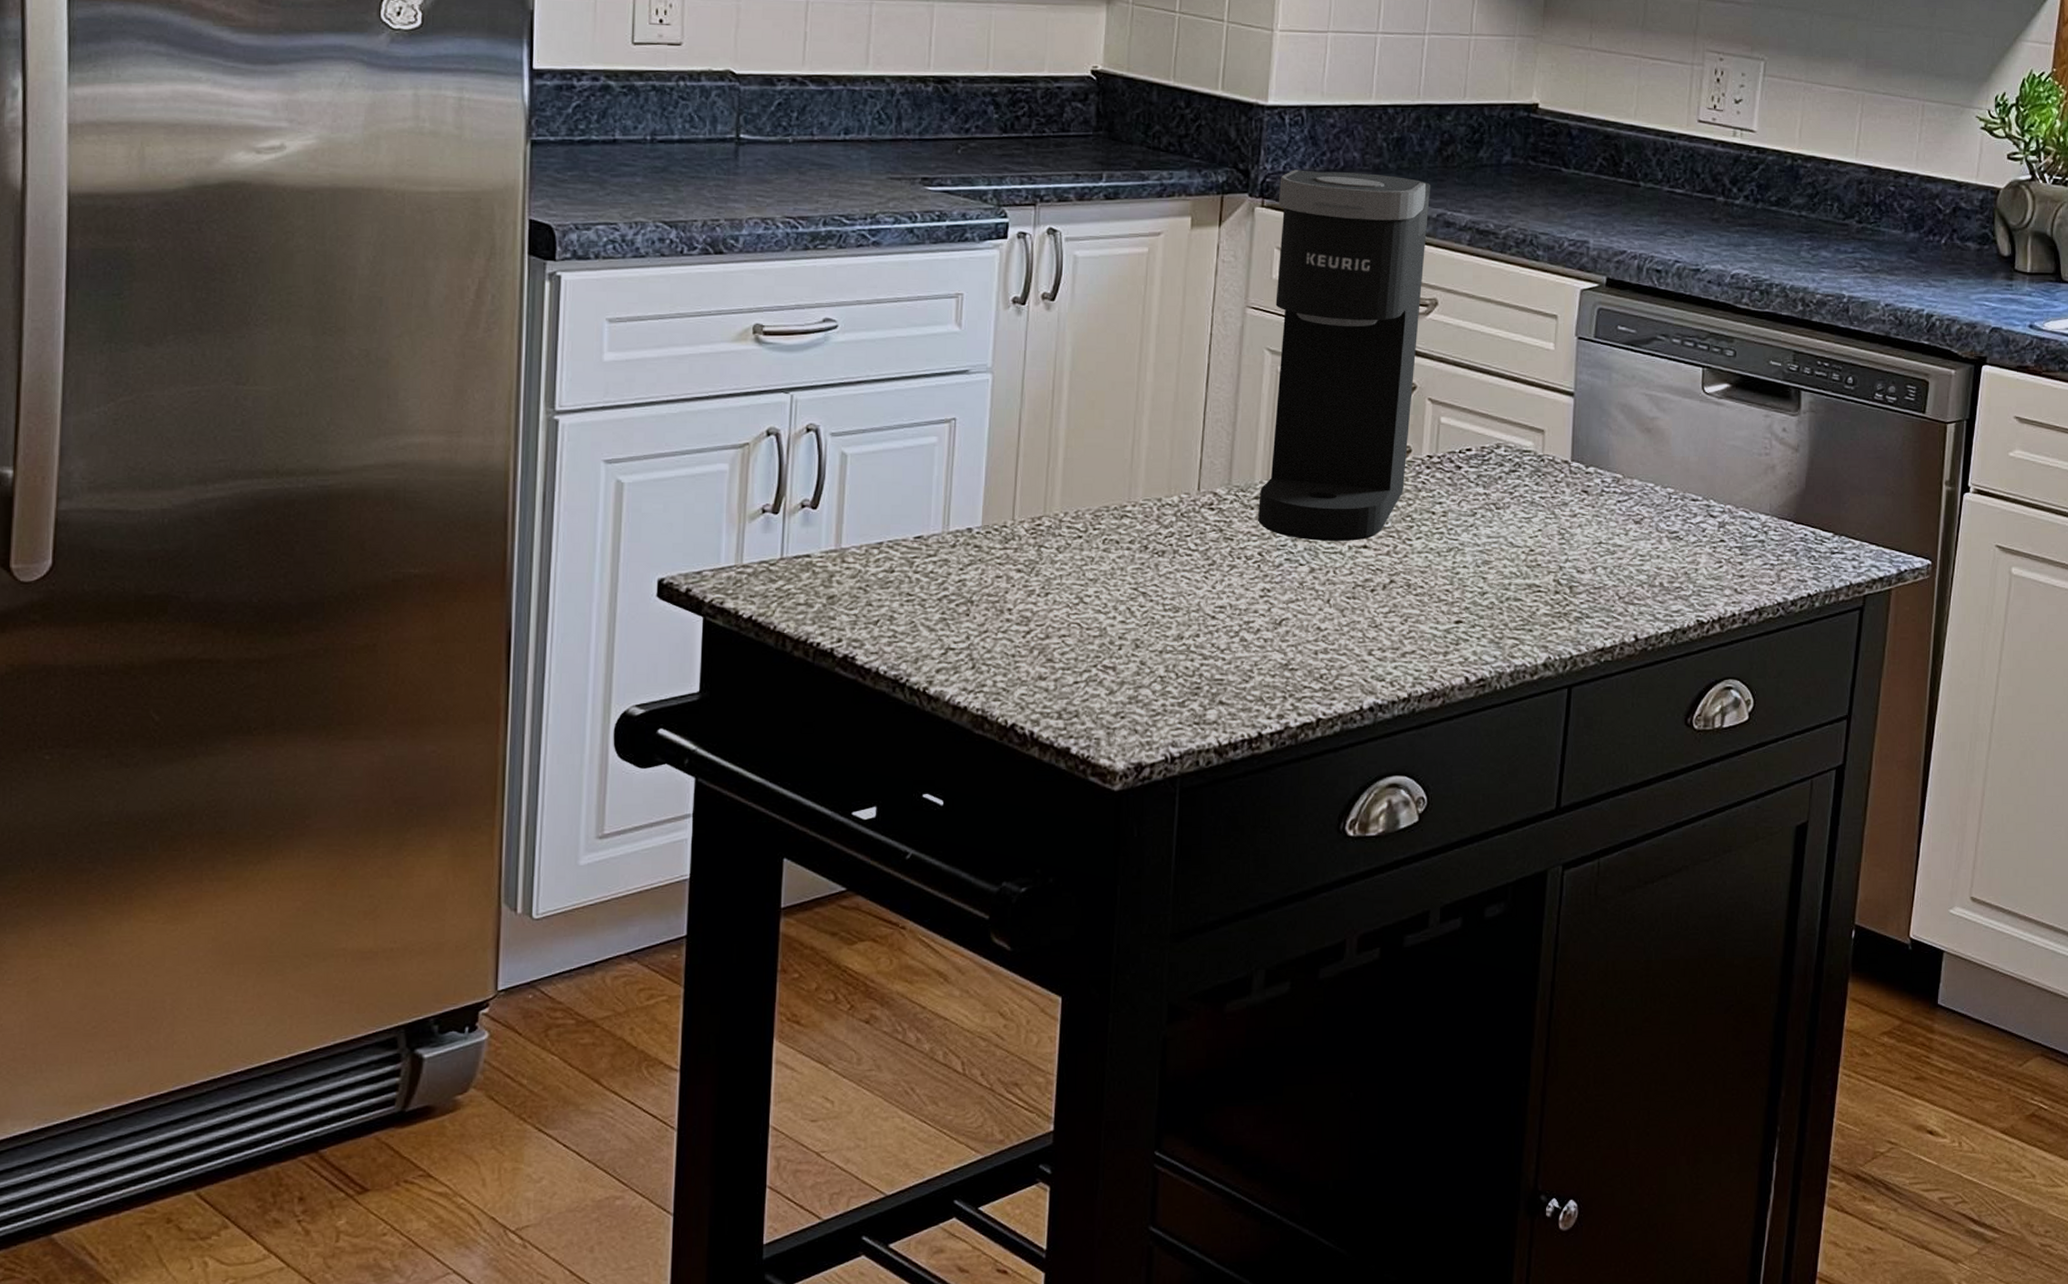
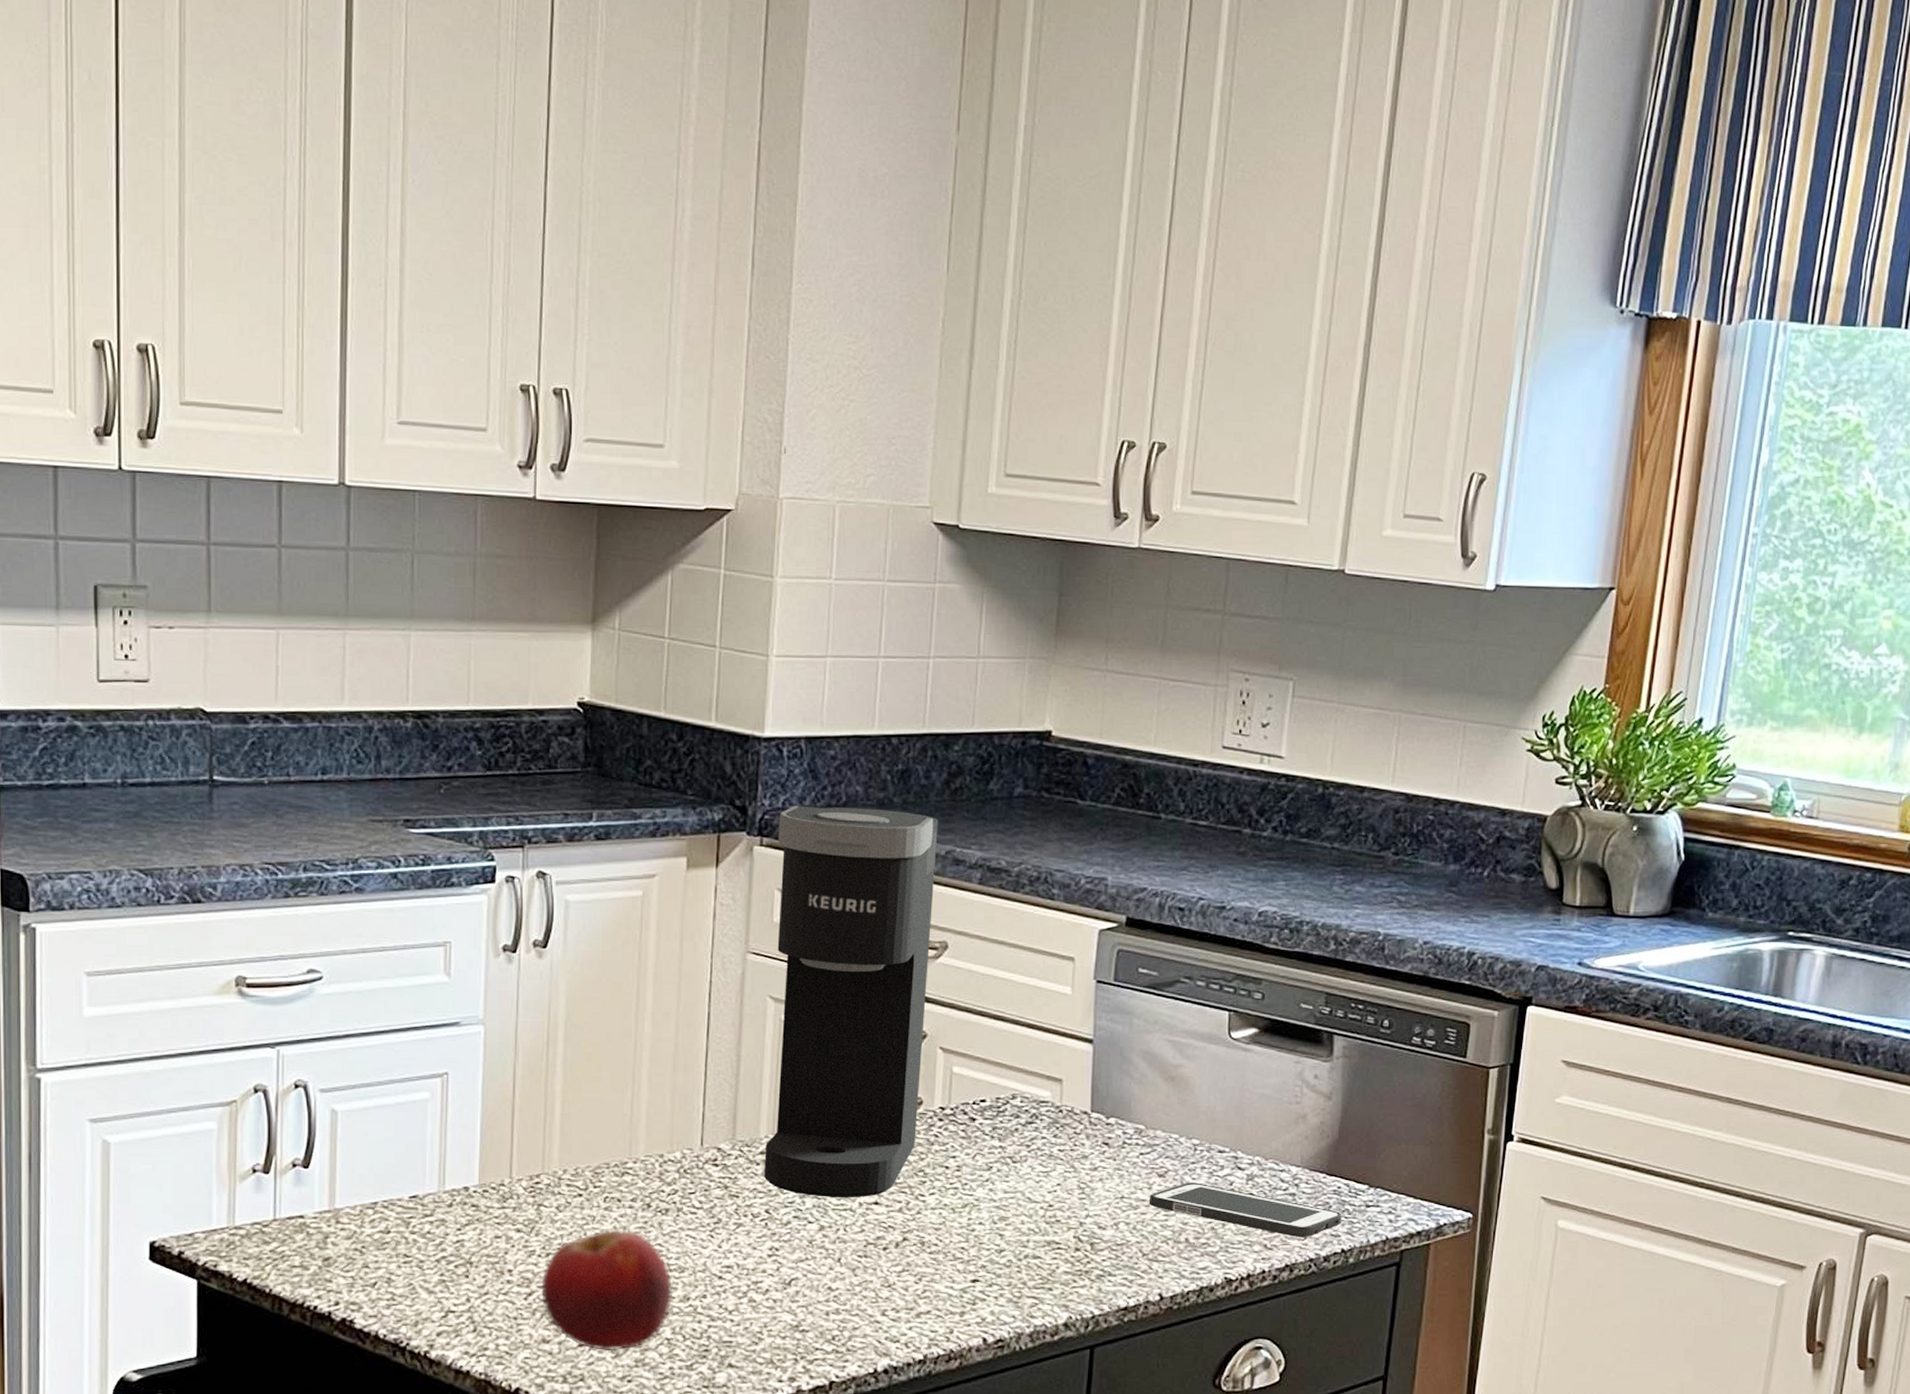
fruit: none [1038,570,1168,689] -> present [540,1229,673,1352]
cell phone: none [1625,529,1809,583] -> present [1149,1182,1342,1238]

